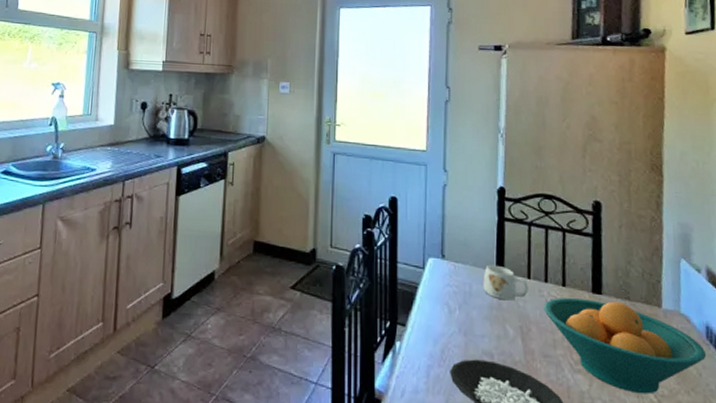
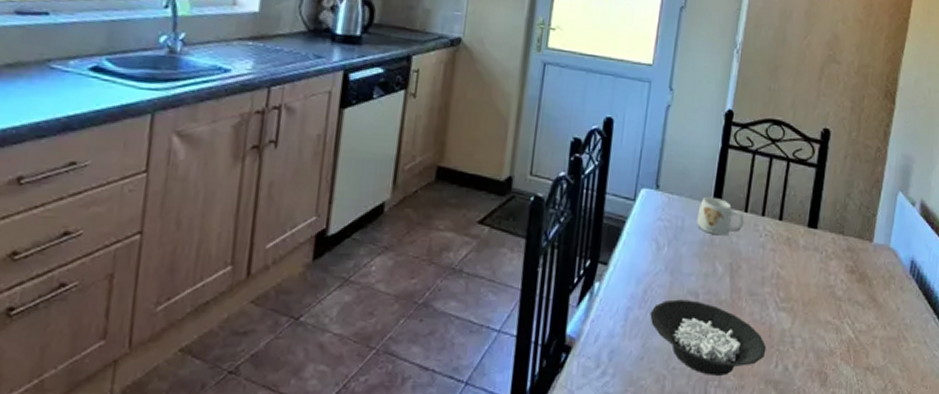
fruit bowl: present [544,297,707,394] -> none [757,231,907,330]

